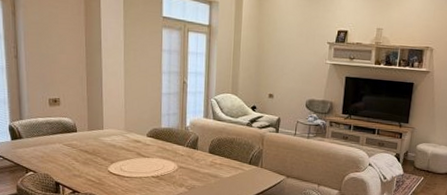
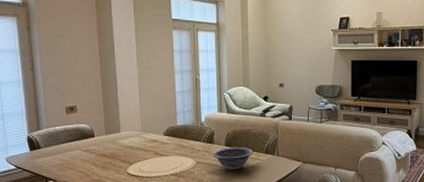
decorative bowl: none [195,154,237,178] -> present [212,147,254,170]

